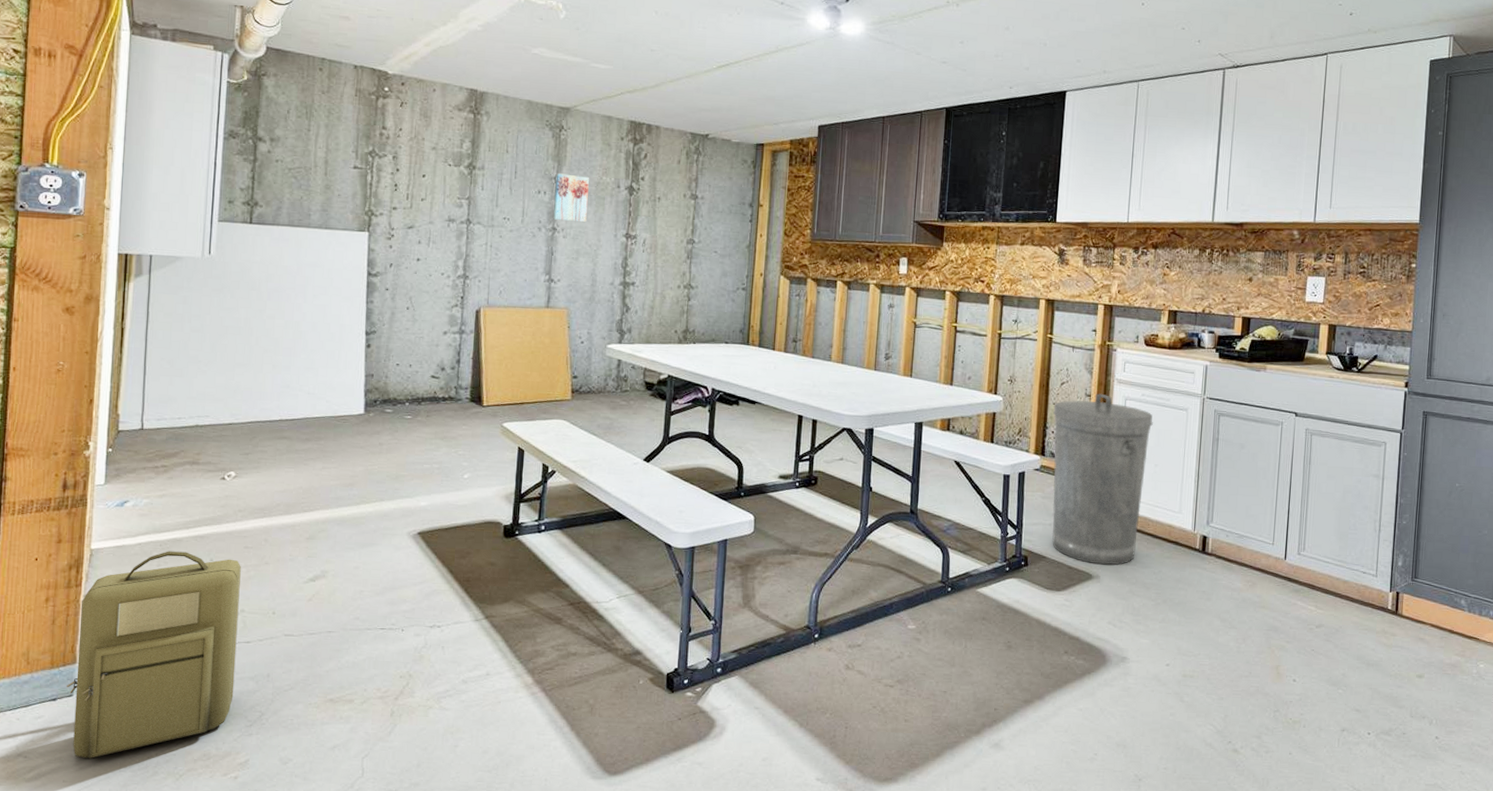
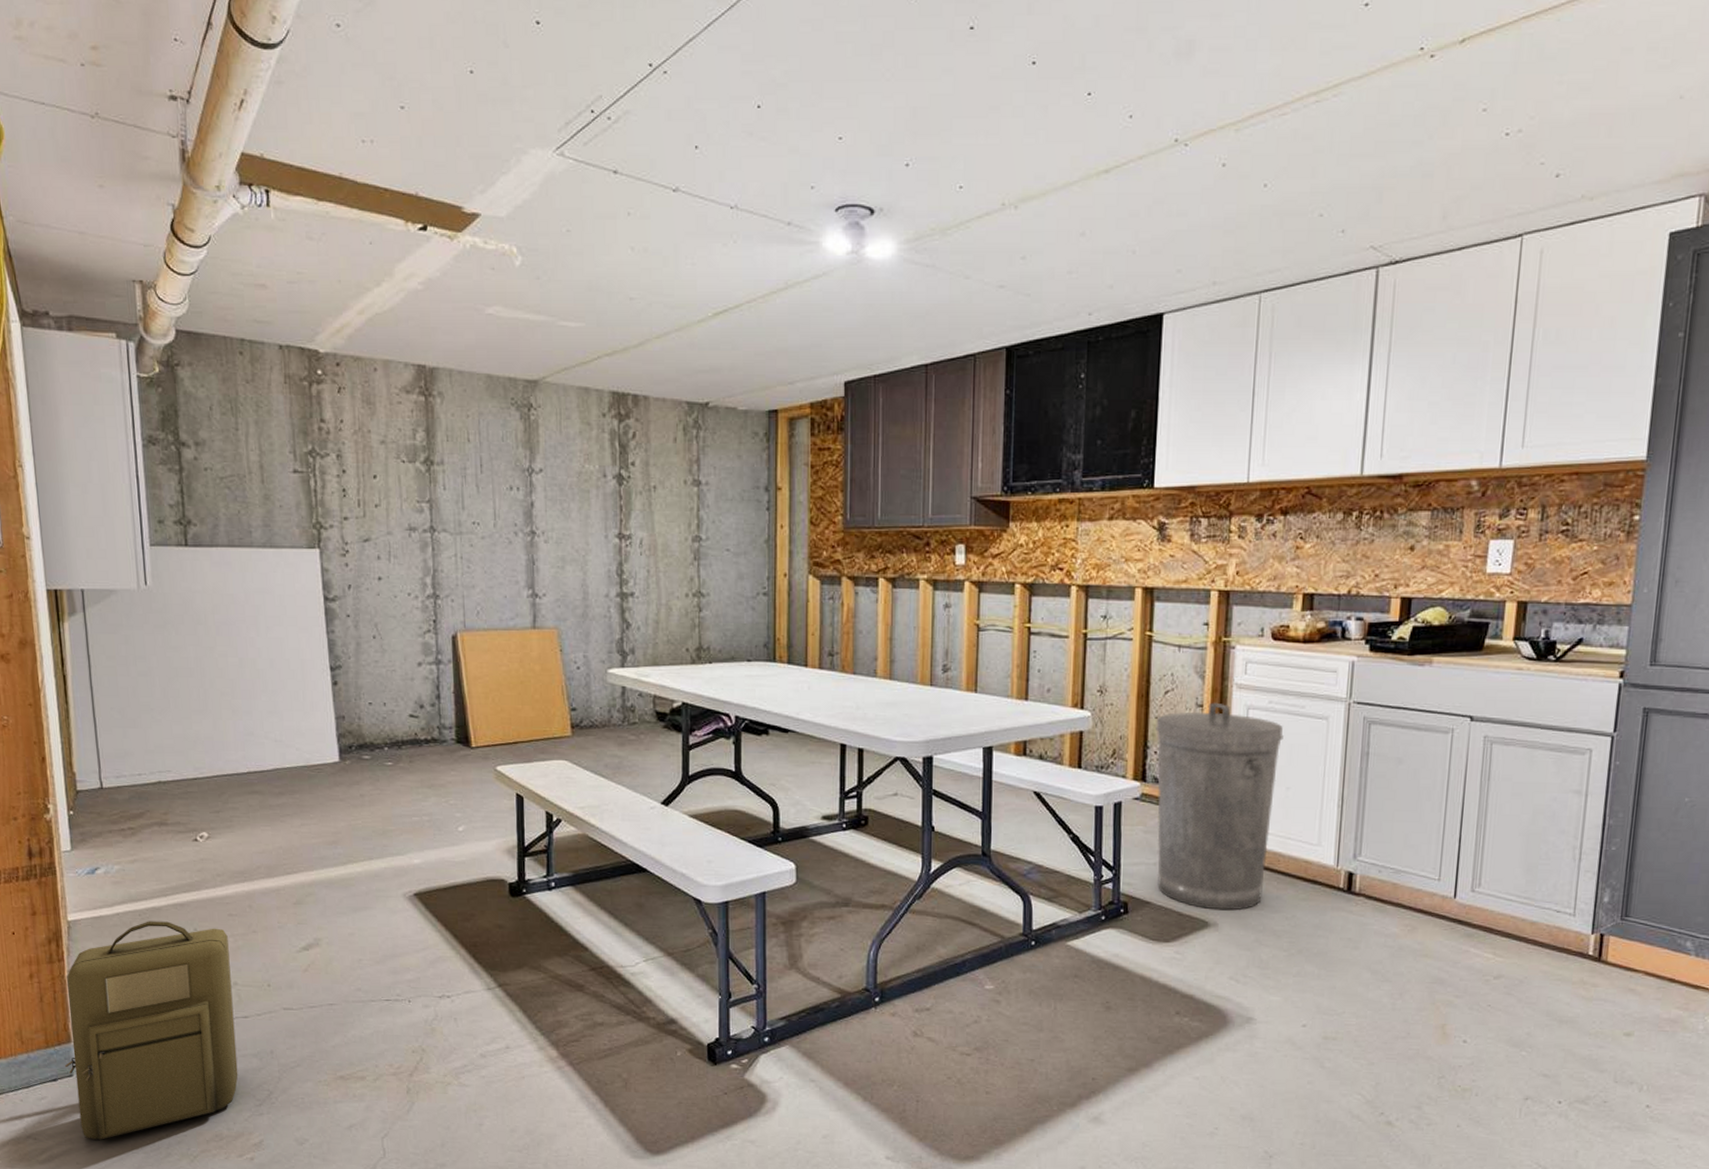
wall art: present [553,173,589,223] -> none [529,463,570,523]

